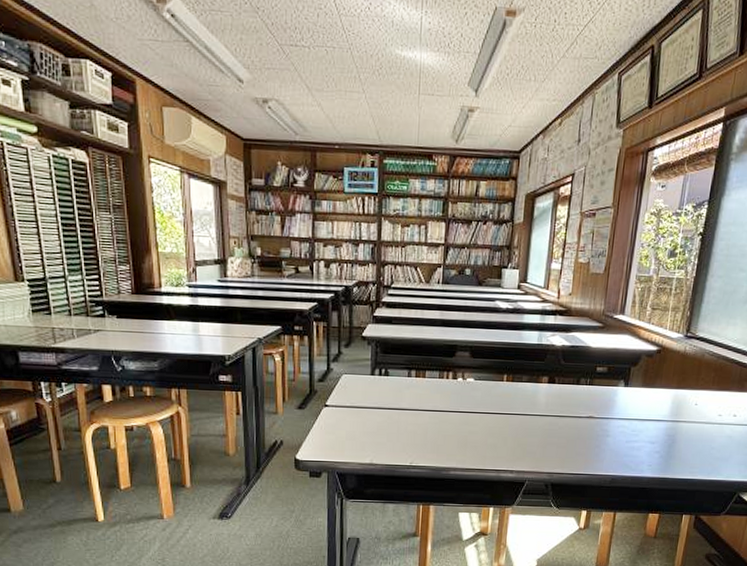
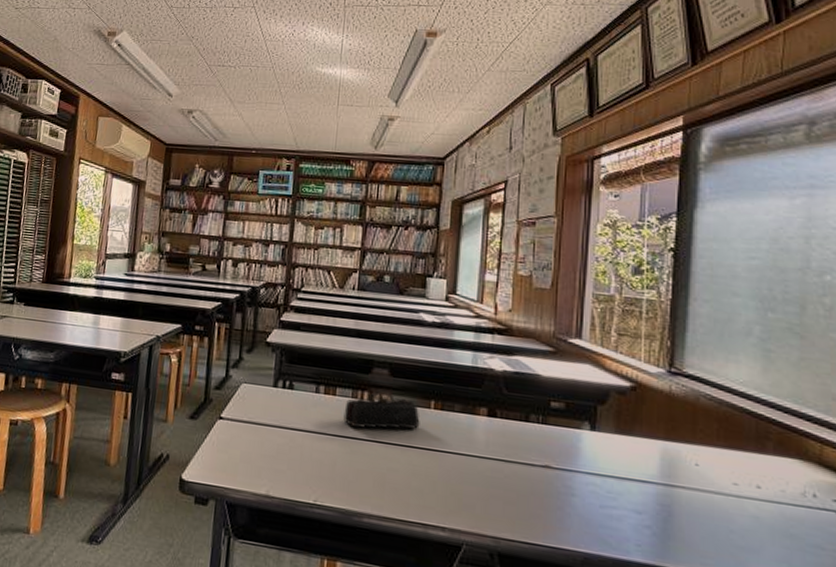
pencil case: none [432,369,495,403] -> present [343,389,421,430]

